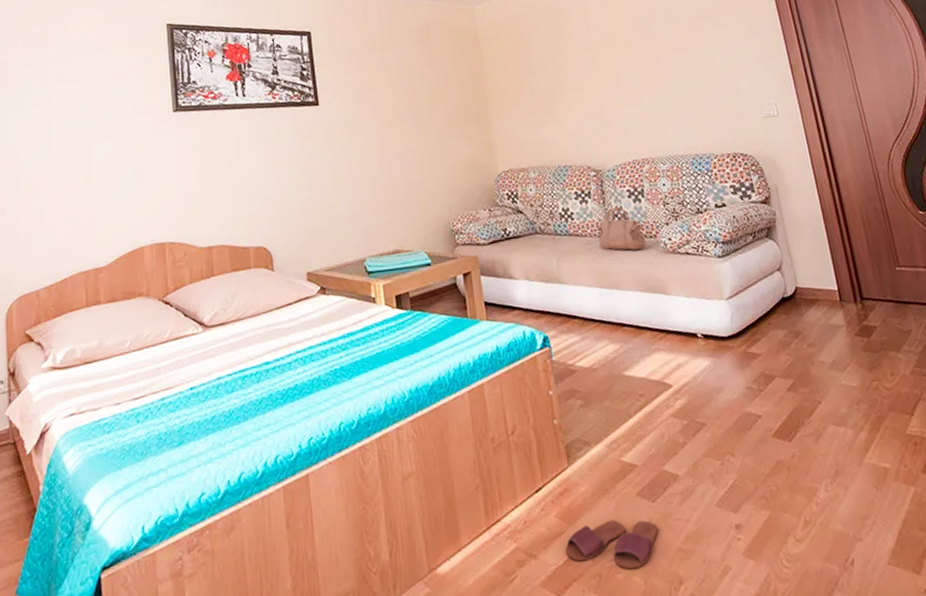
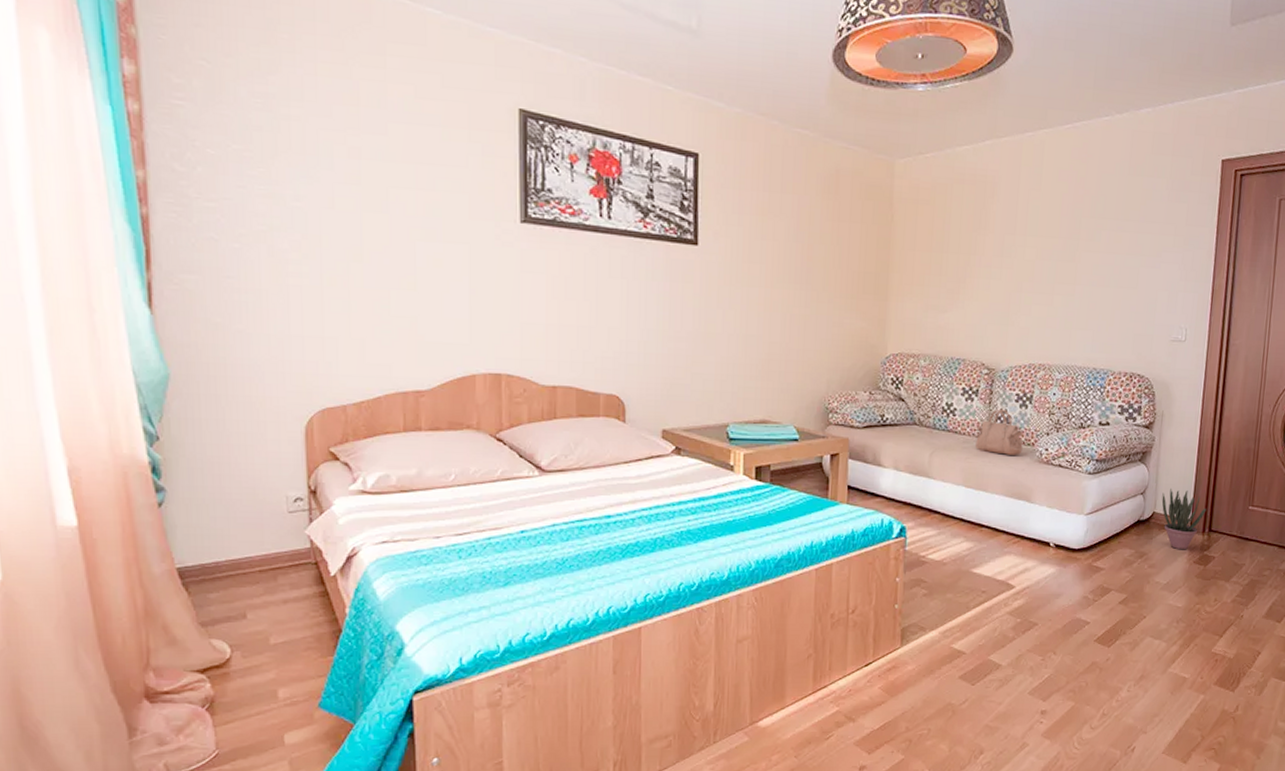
slippers: present [565,519,658,570] -> none [883,696,972,738]
potted plant: none [799,259,852,324] -> present [1161,488,1207,550]

